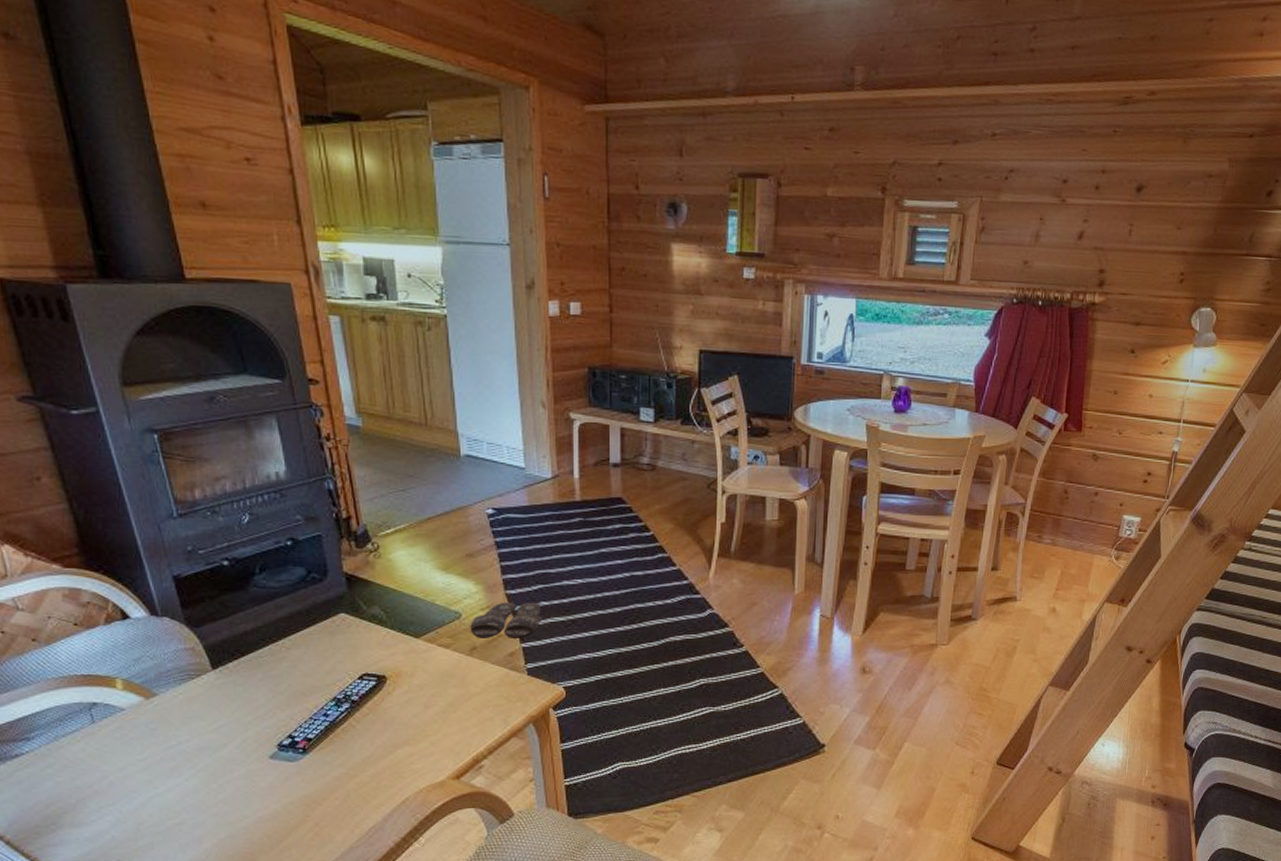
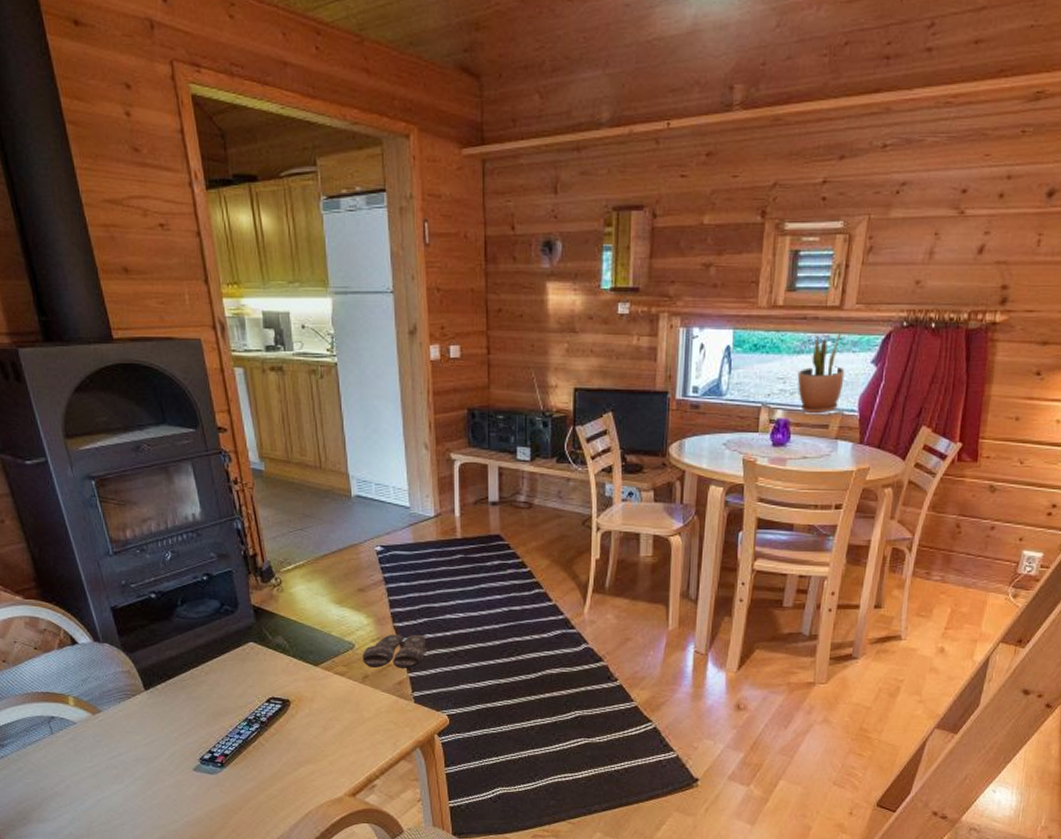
potted plant: none [917,303,961,383] -> present [797,329,845,414]

